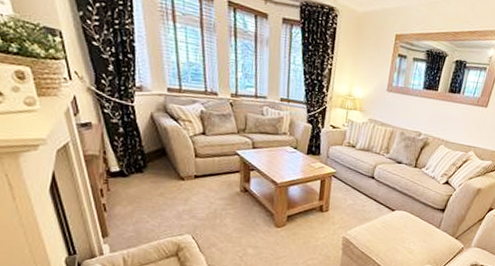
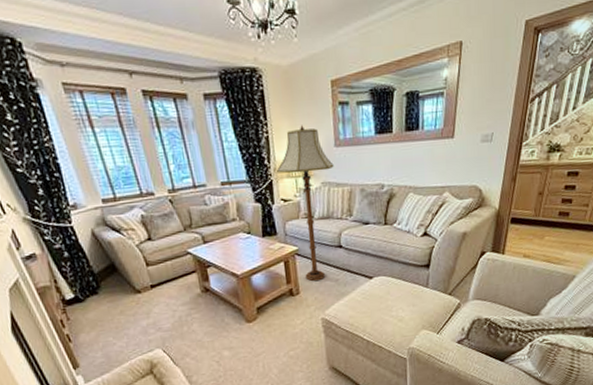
floor lamp: none [332,66,383,204] -> present [277,125,334,282]

